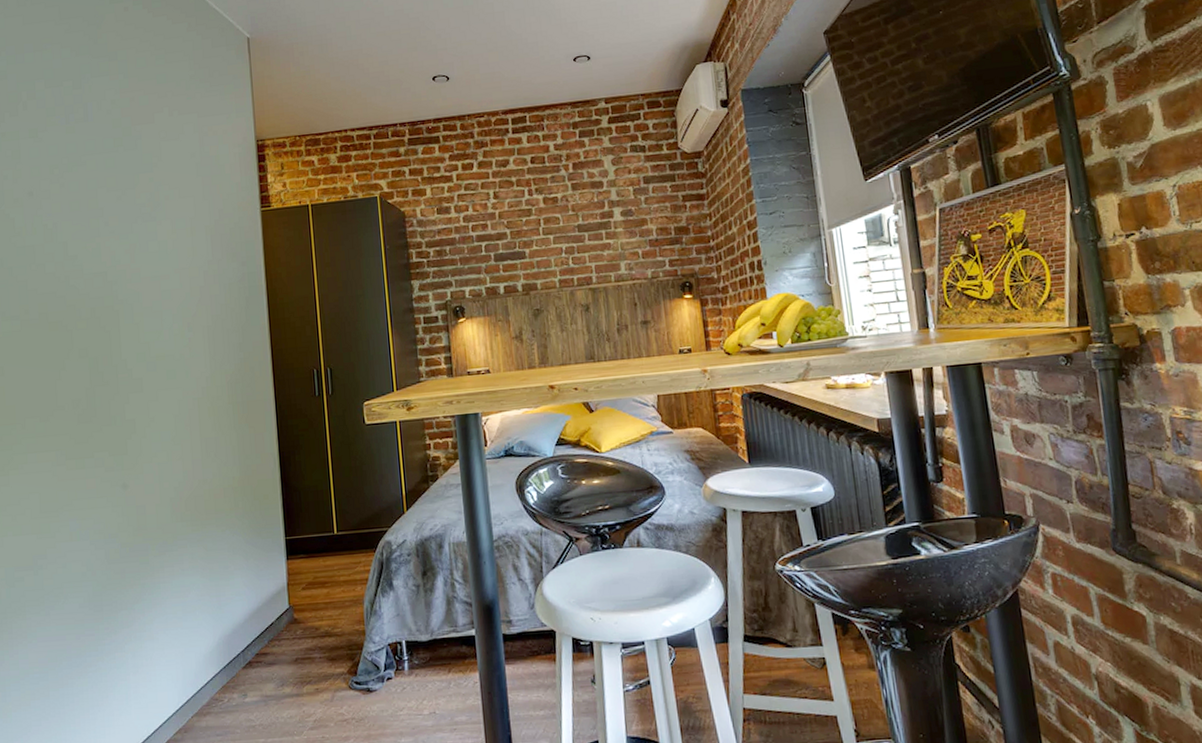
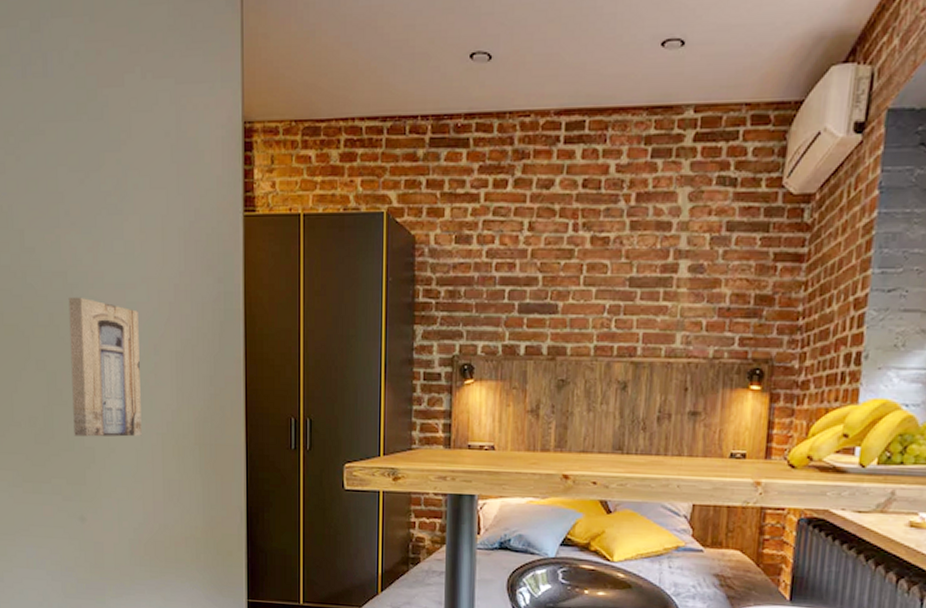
wall art: none [108,291,179,412] -> present [68,297,142,437]

